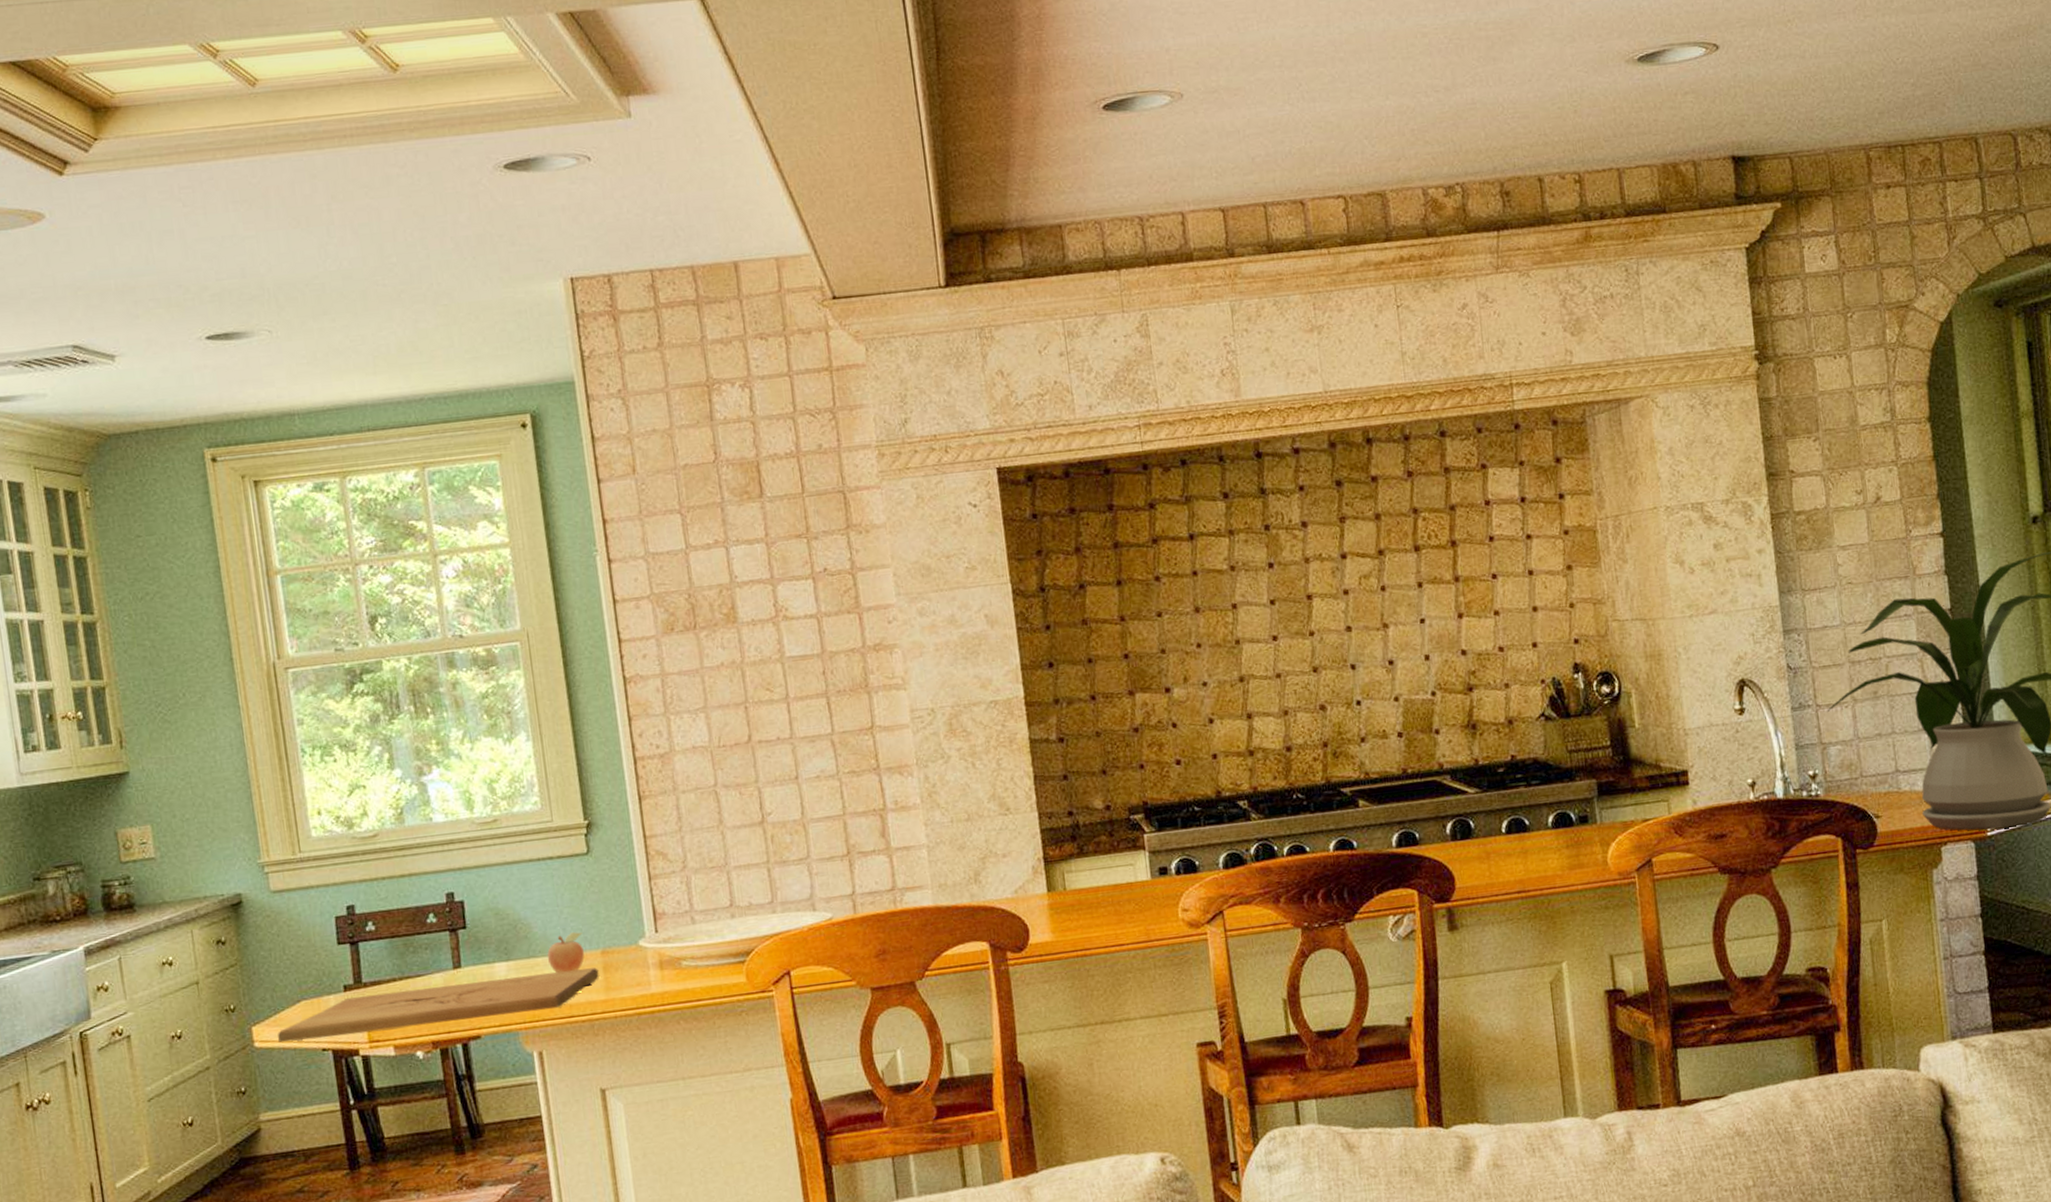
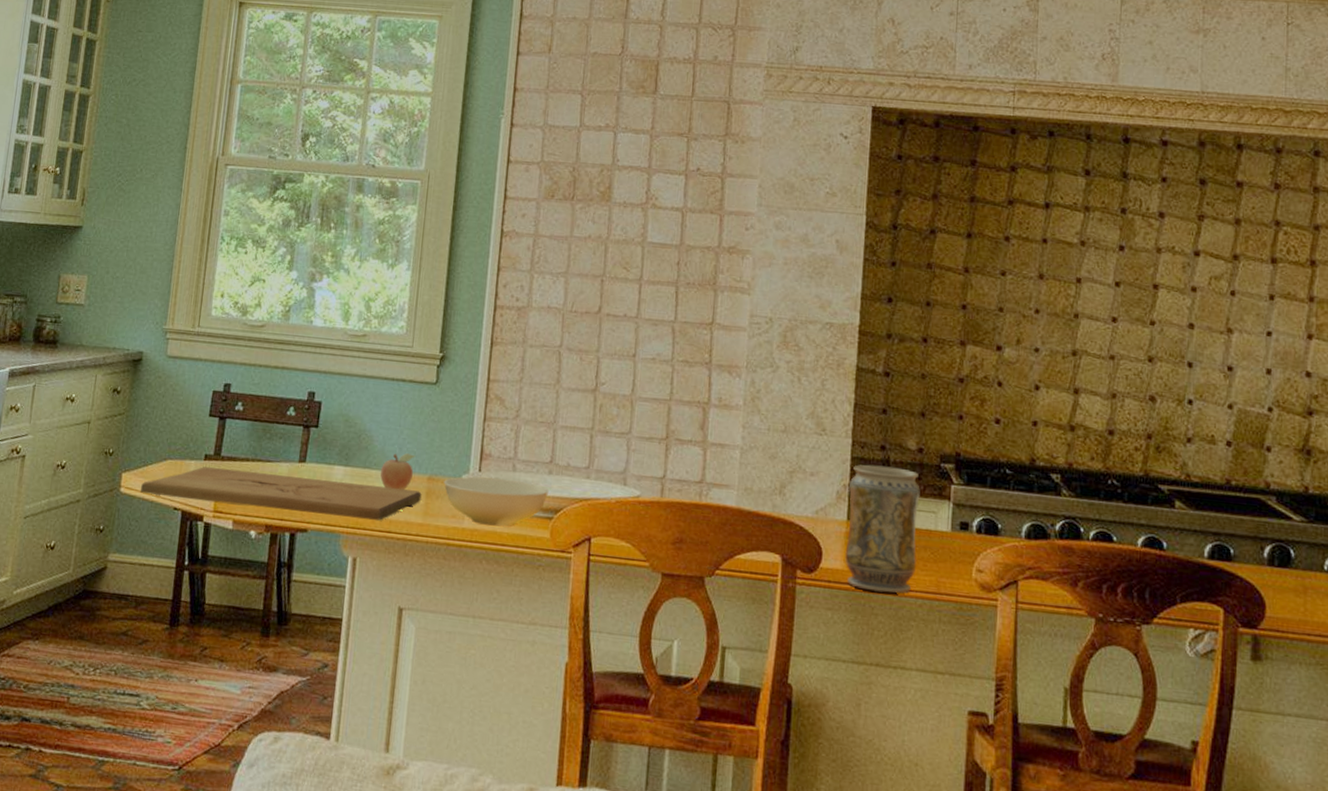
bowl: none [620,931,736,986] -> present [443,476,550,527]
vase: none [1043,829,1124,956] -> present [845,464,921,594]

